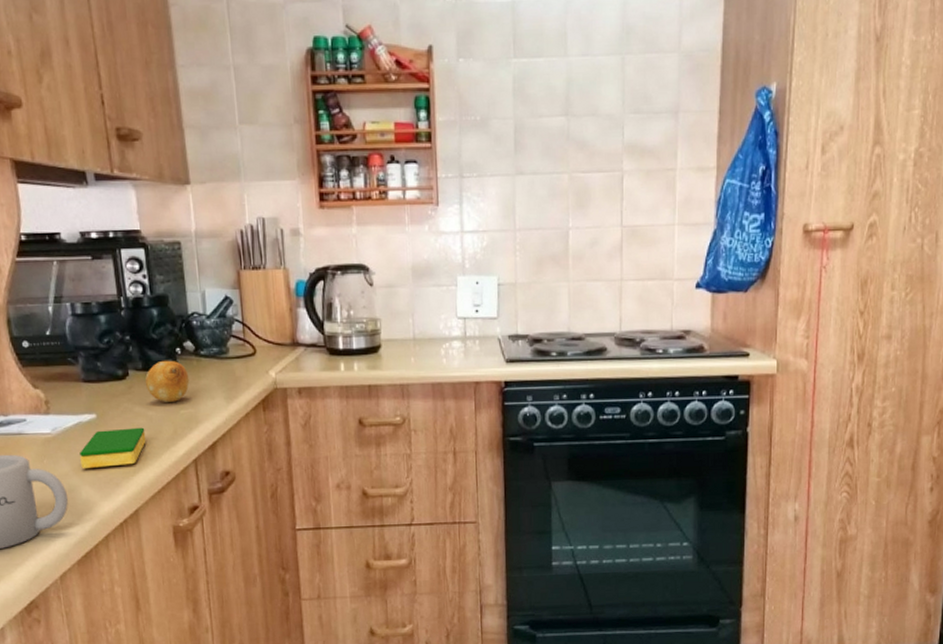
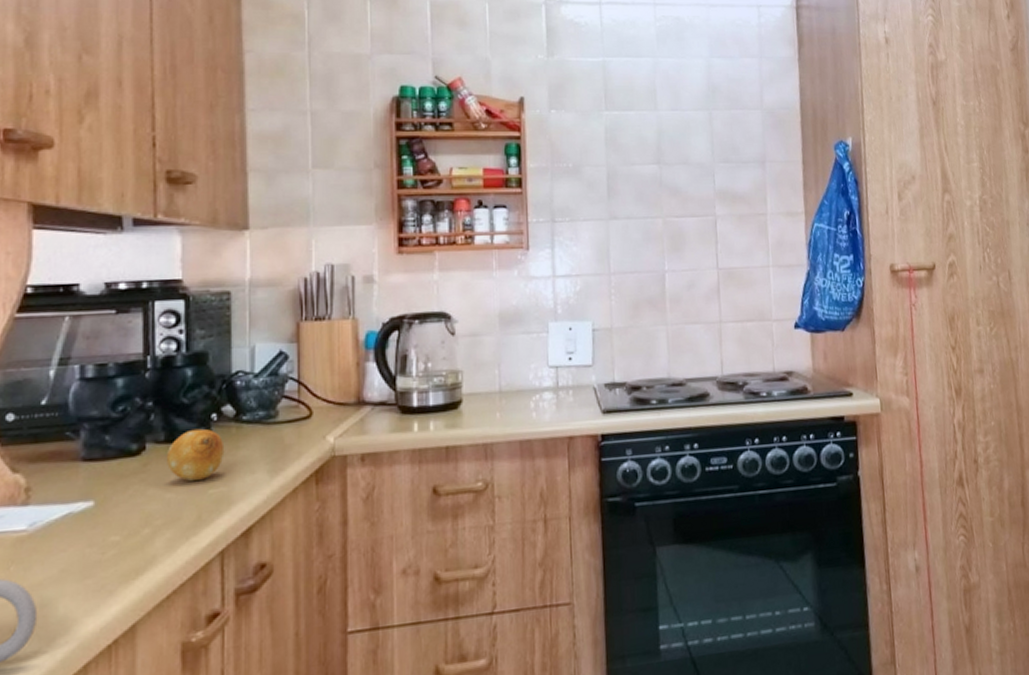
dish sponge: present [80,427,146,469] -> none [63,514,159,575]

